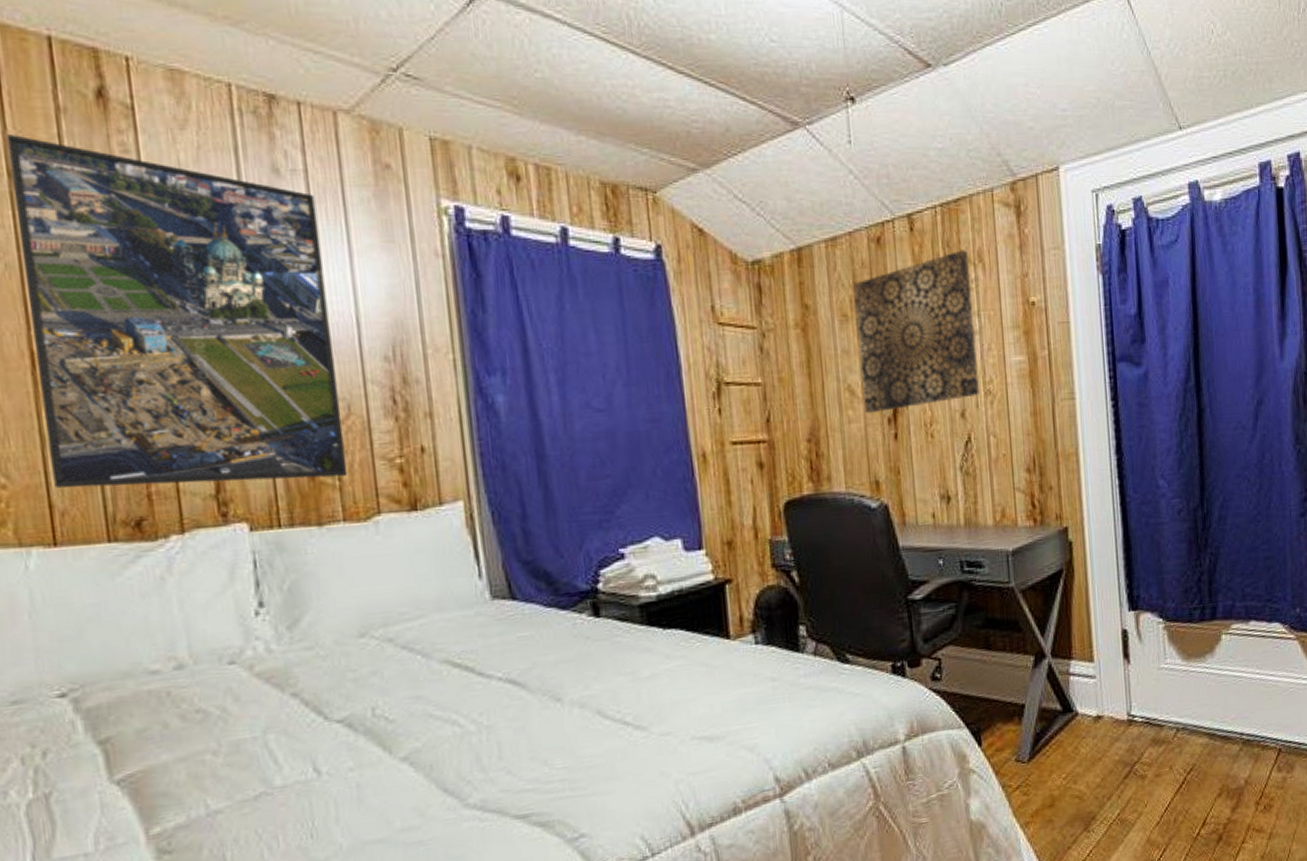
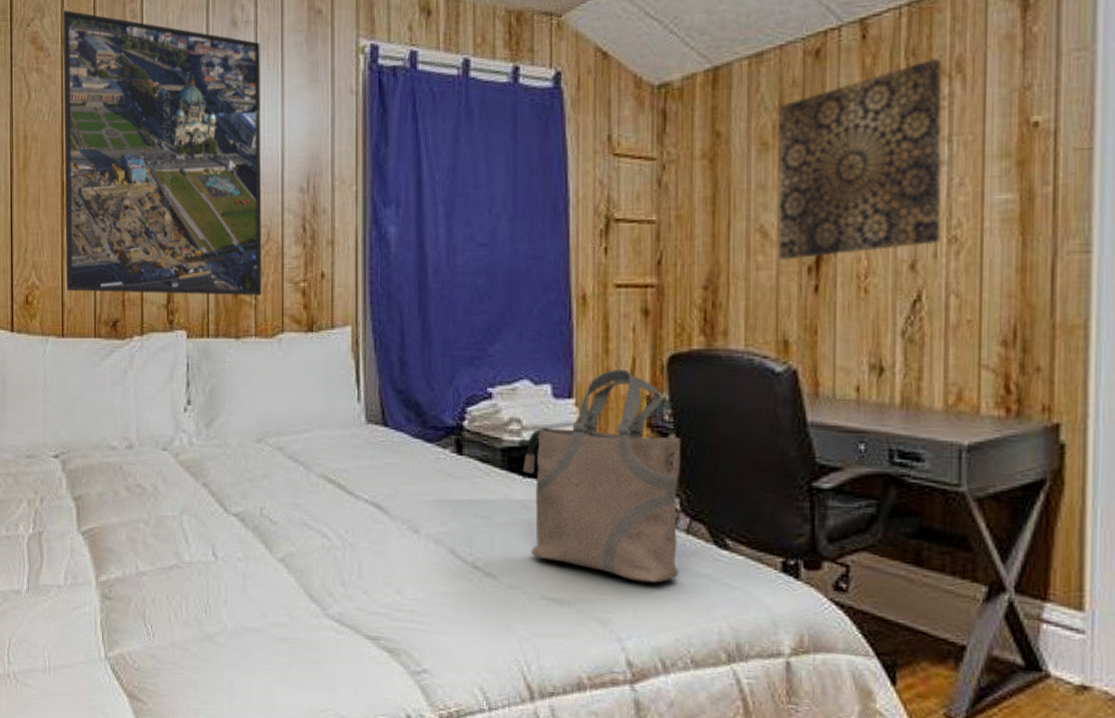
tote bag: none [662,517,811,706] -> present [523,368,681,583]

